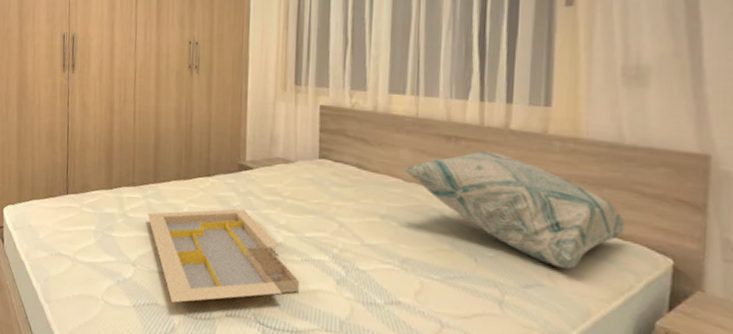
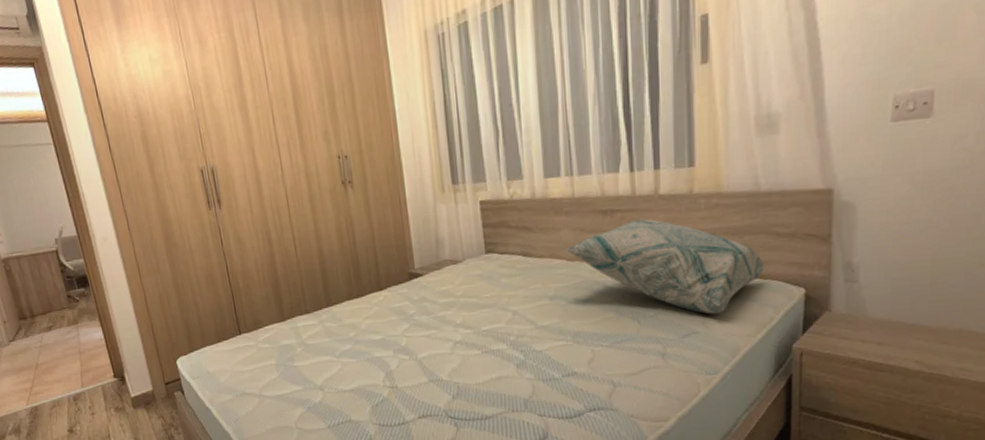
serving tray: present [147,208,300,303] -> none [326,316,484,416]

